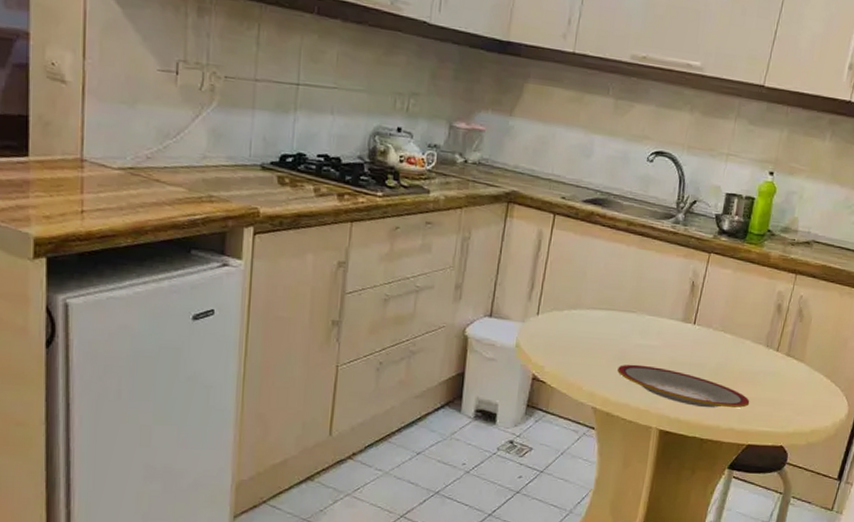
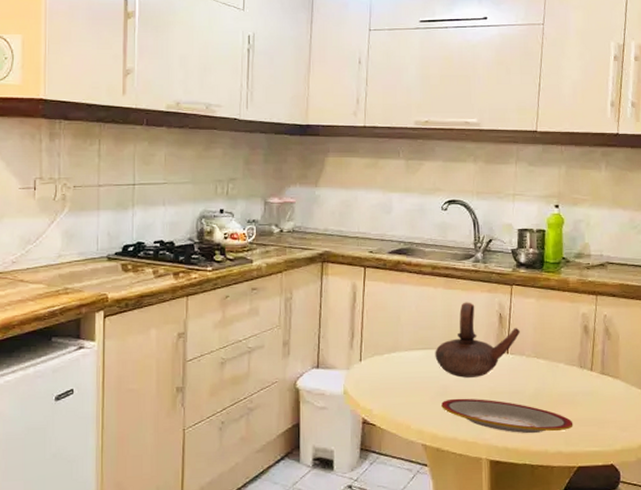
teapot: none [618,265,711,345] -> present [435,302,520,378]

